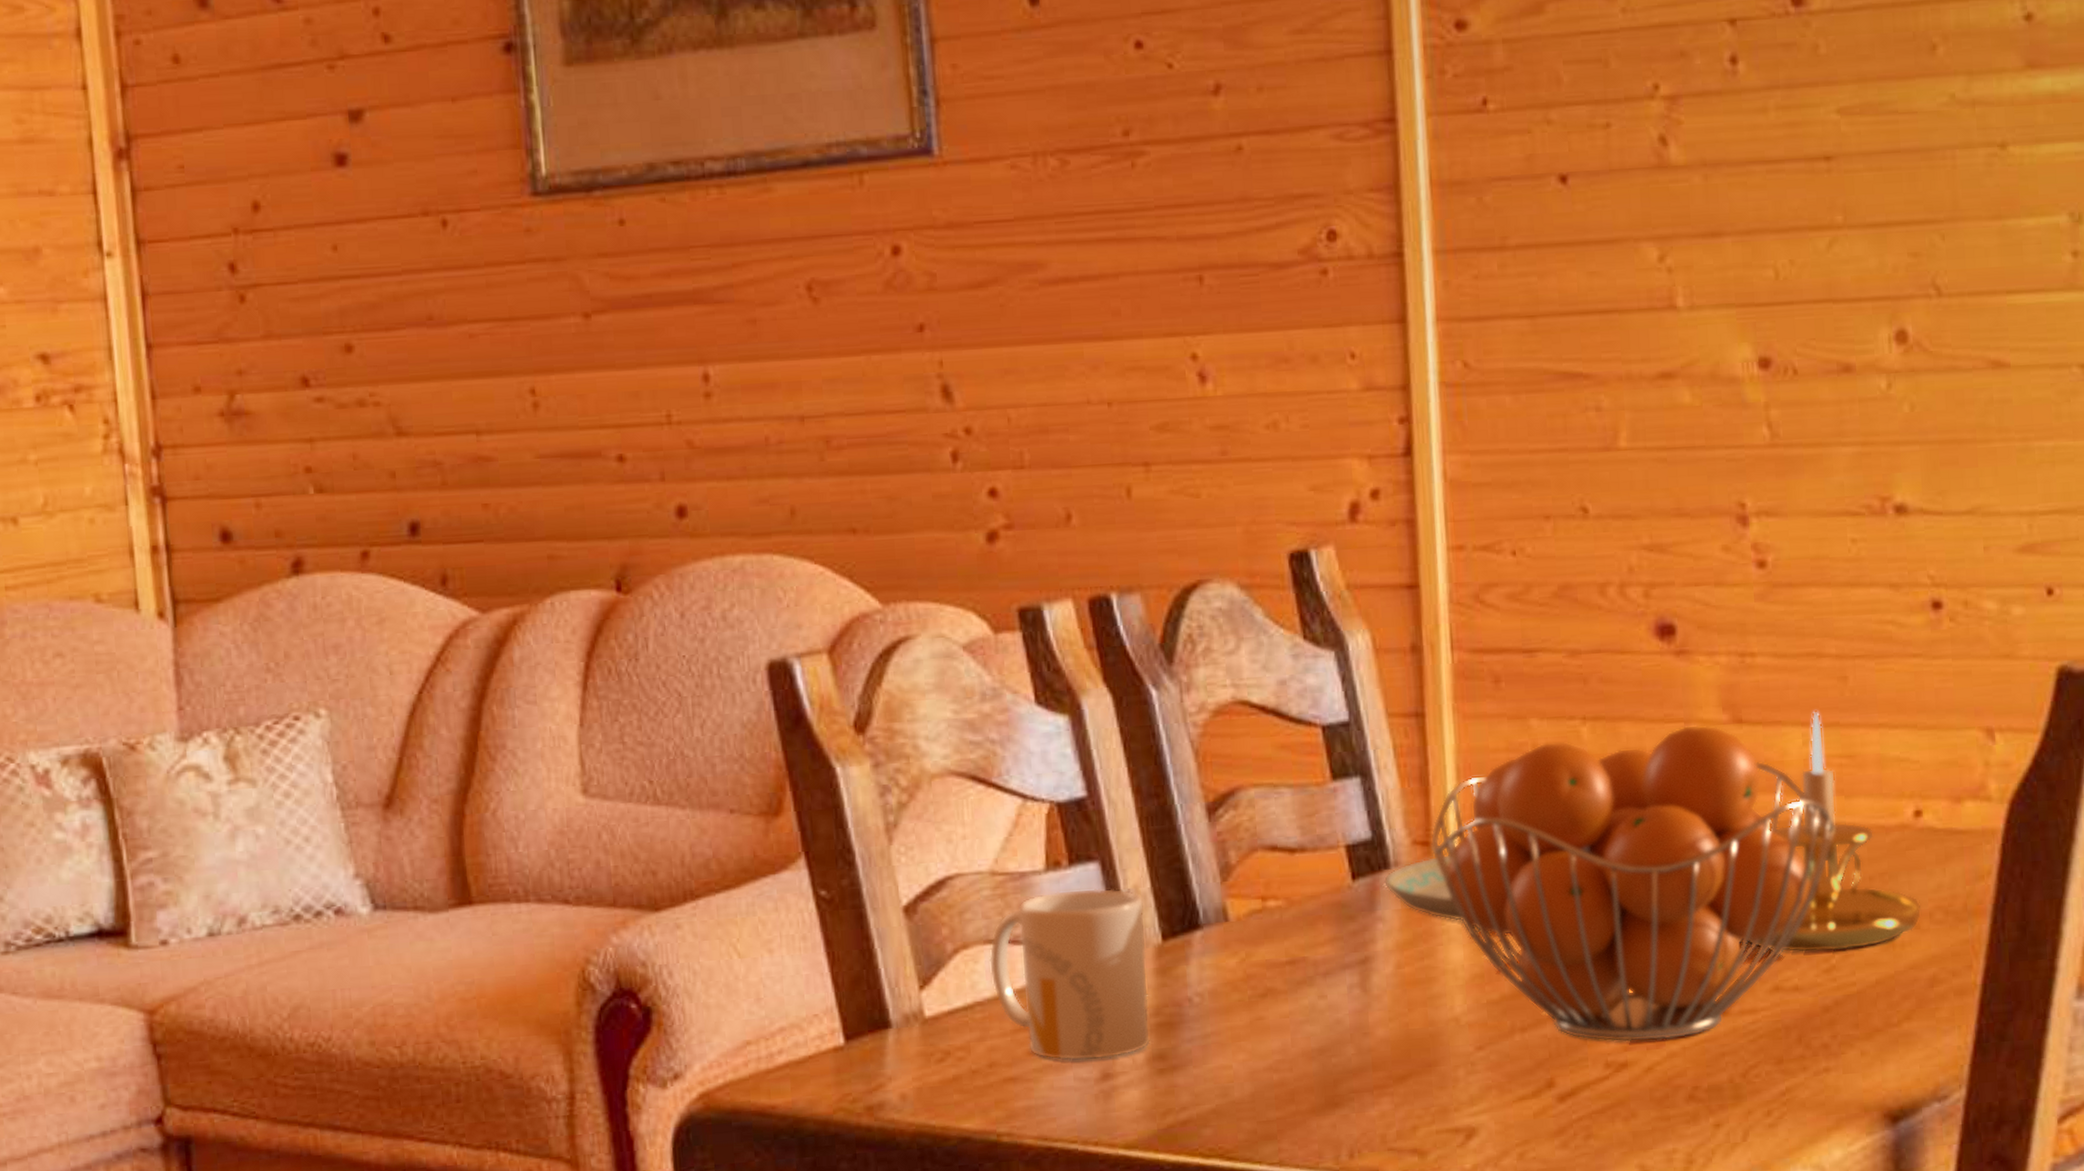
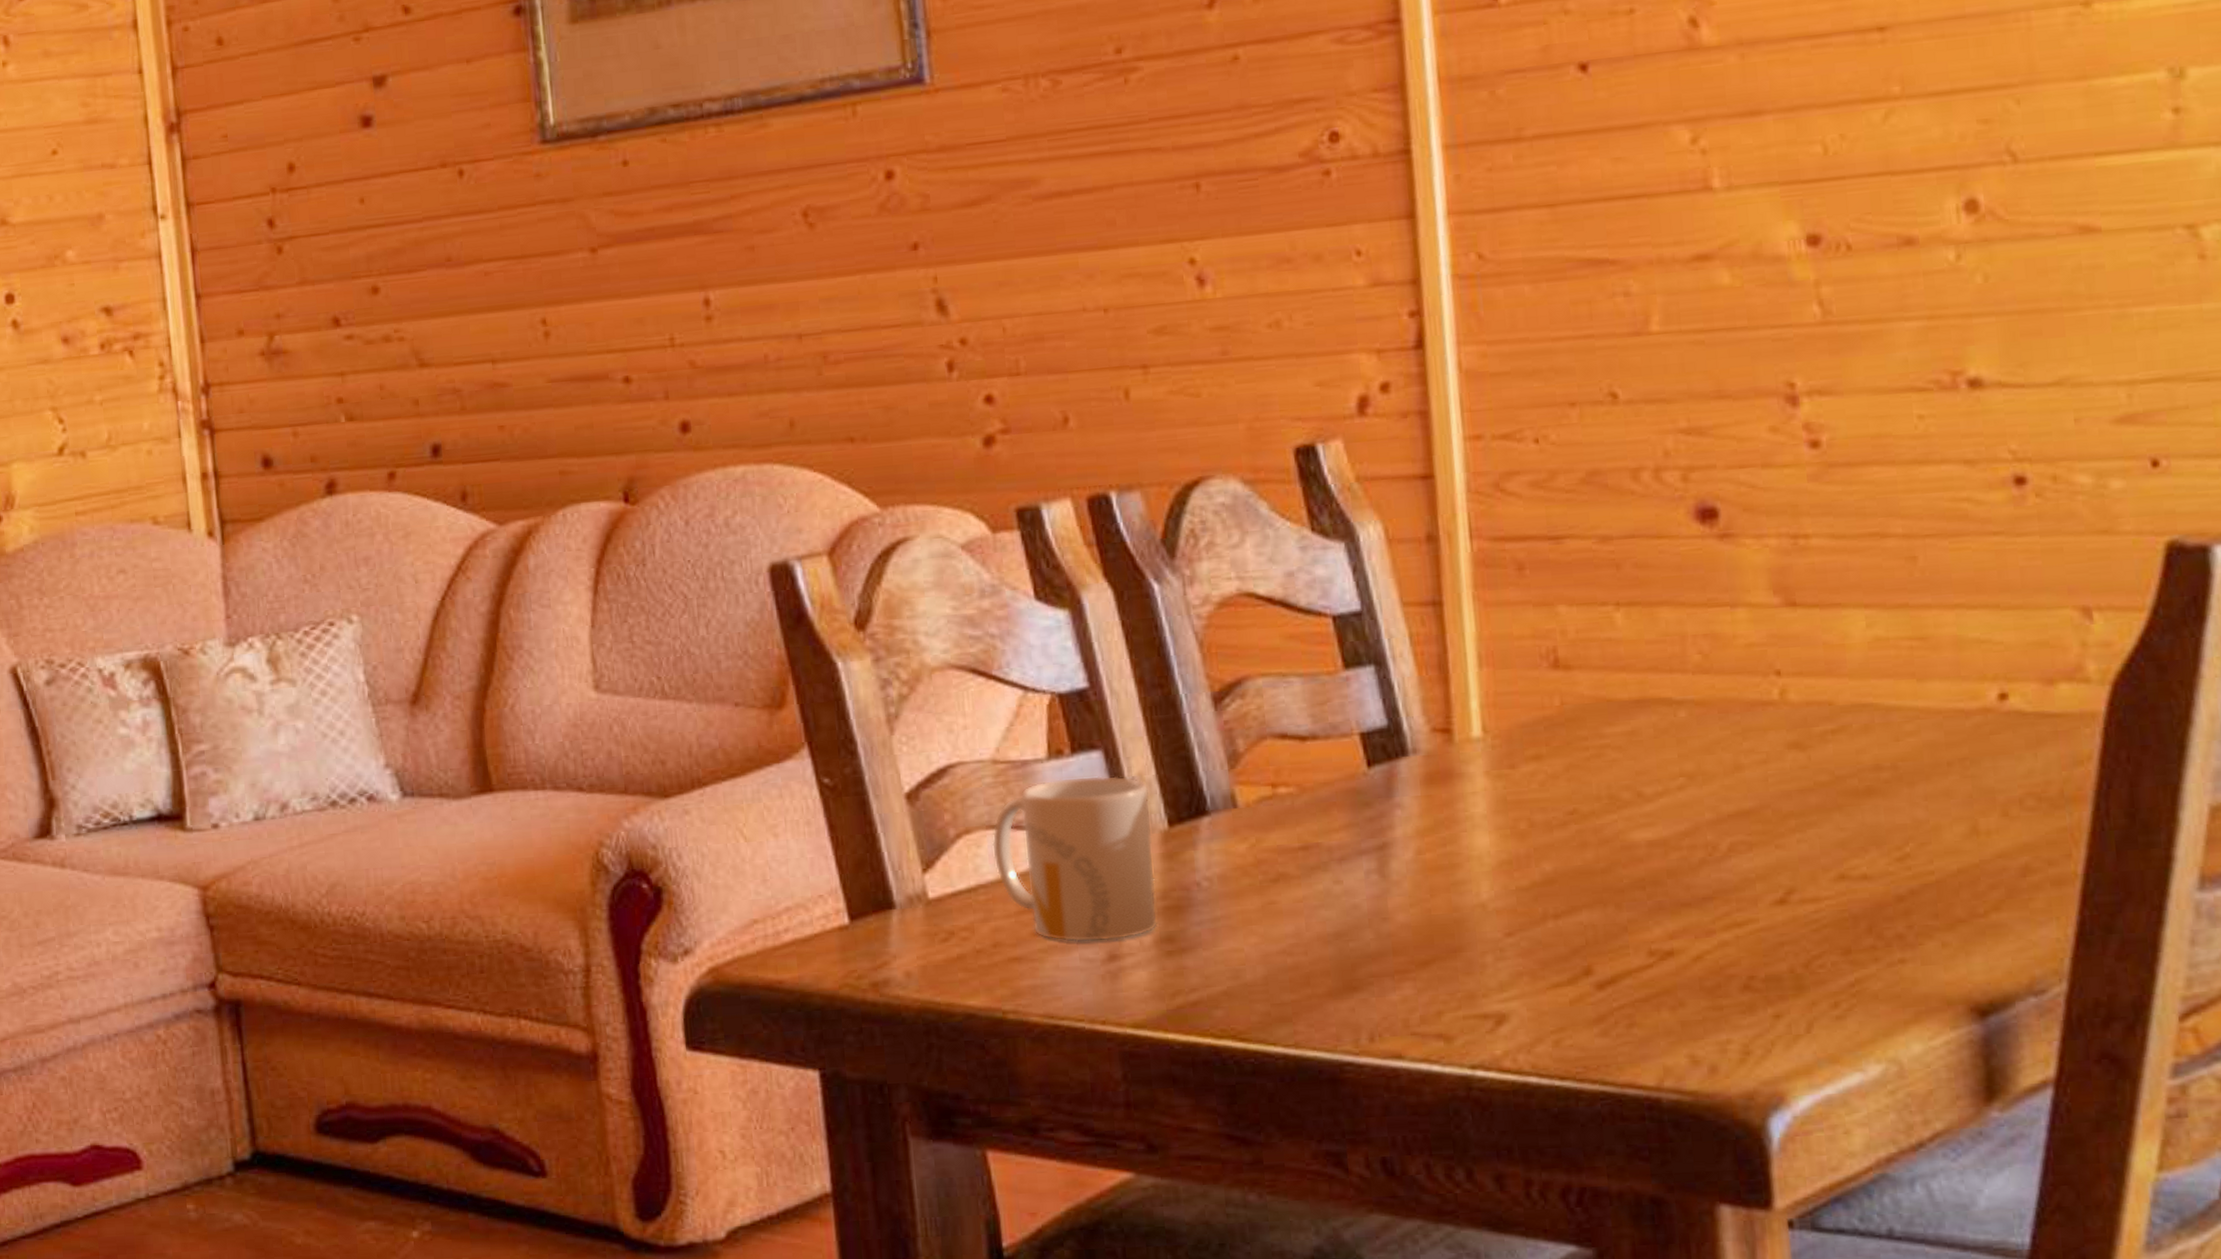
plate: present [1383,854,1462,922] -> none [1401,741,1487,809]
fruit basket: present [1430,724,1834,1042] -> none [1450,608,1905,930]
candle holder: present [1748,712,1922,953] -> none [1808,593,2010,841]

